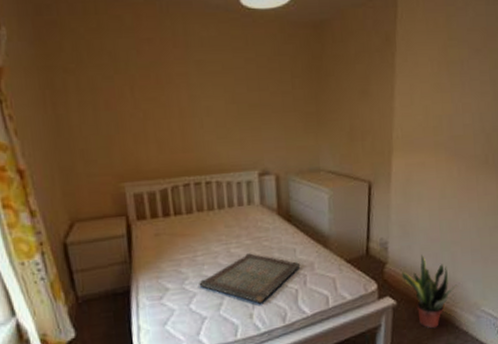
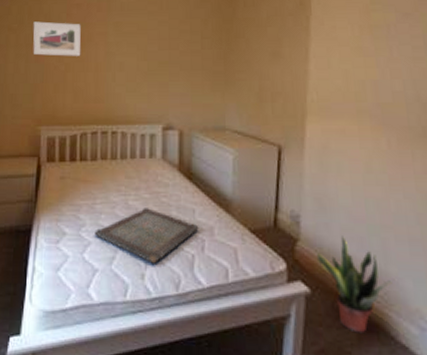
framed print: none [95,60,161,102] -> present [33,21,81,56]

